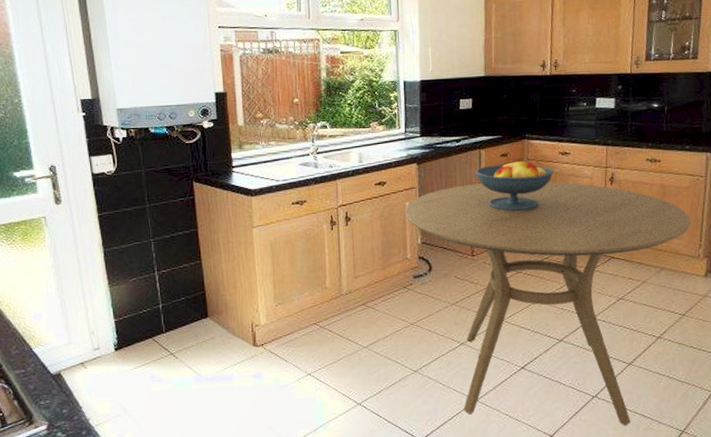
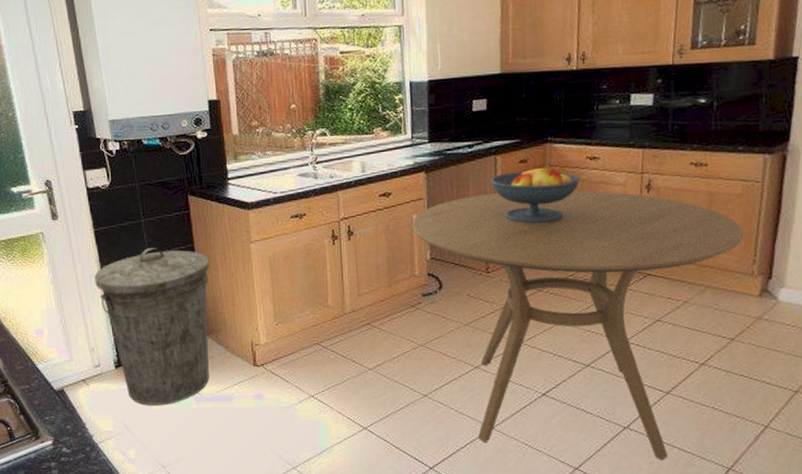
trash can: none [97,231,213,387] -> present [94,247,210,405]

